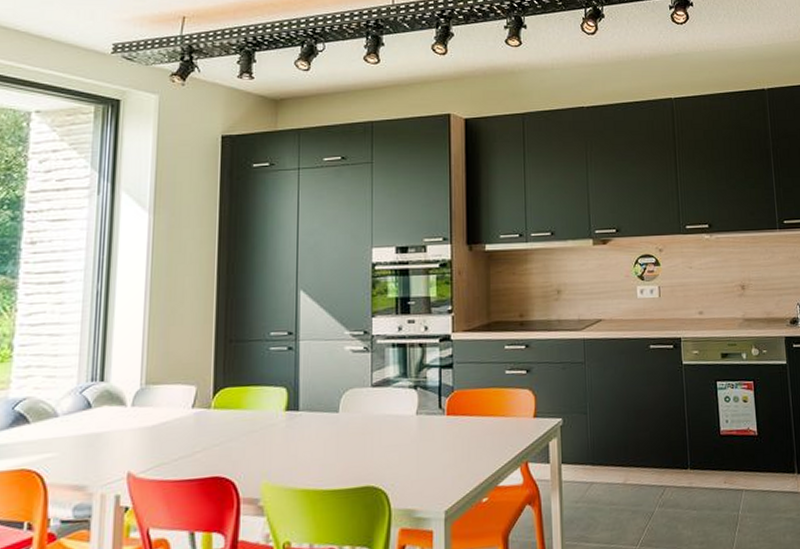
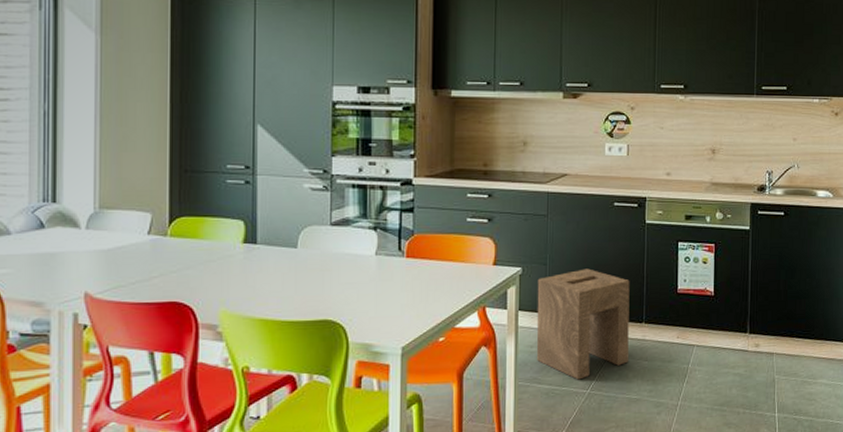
stool: none [579,415,676,536] -> present [536,268,630,380]

